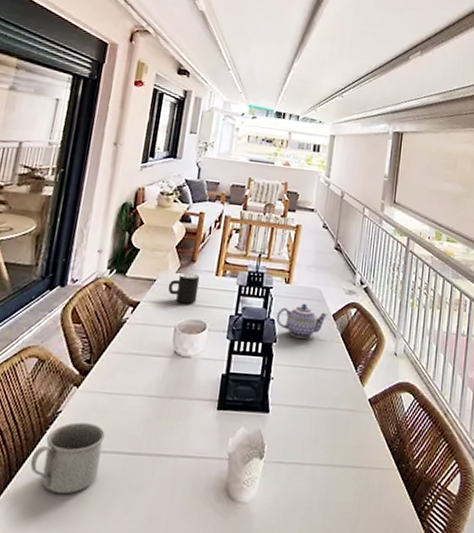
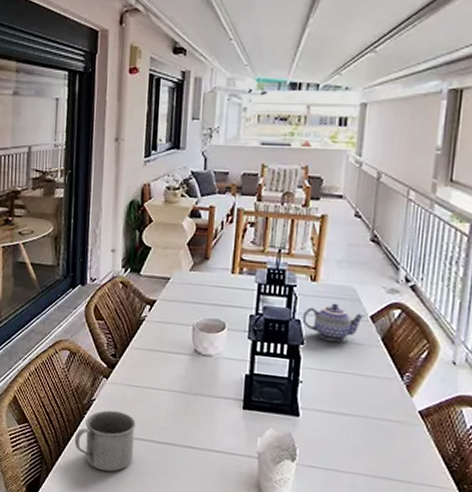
mug: present [168,272,200,304] -> none [183,270,215,303]

